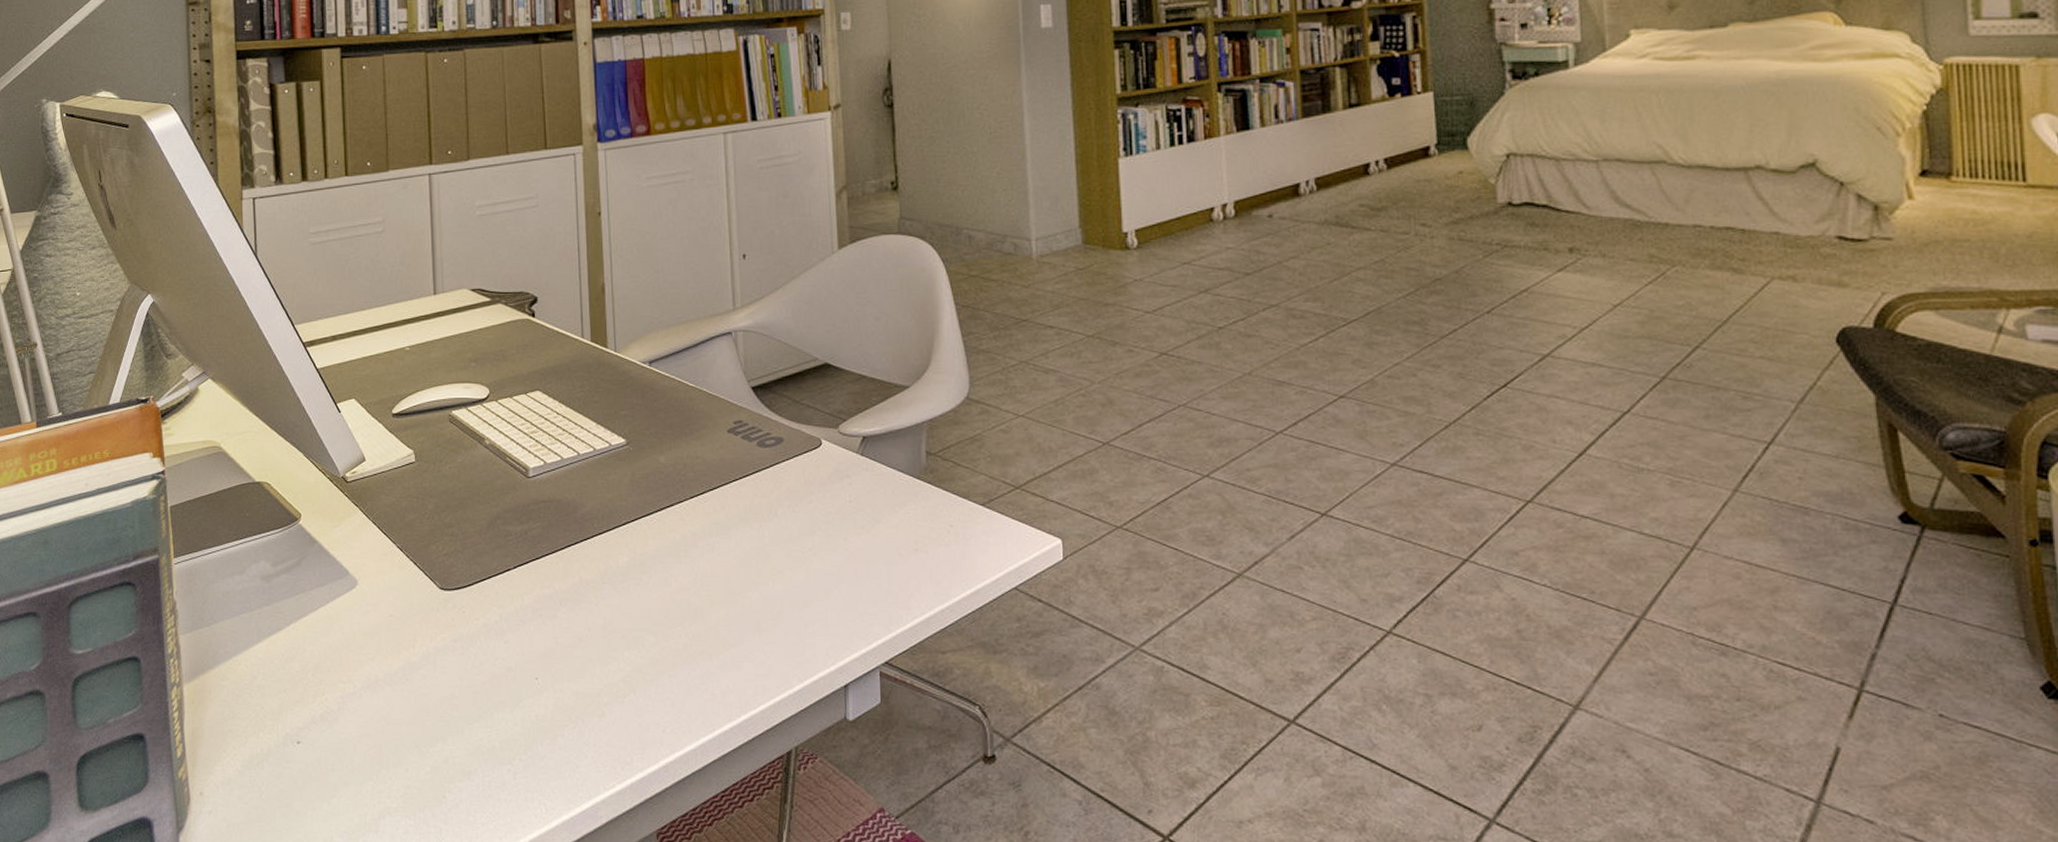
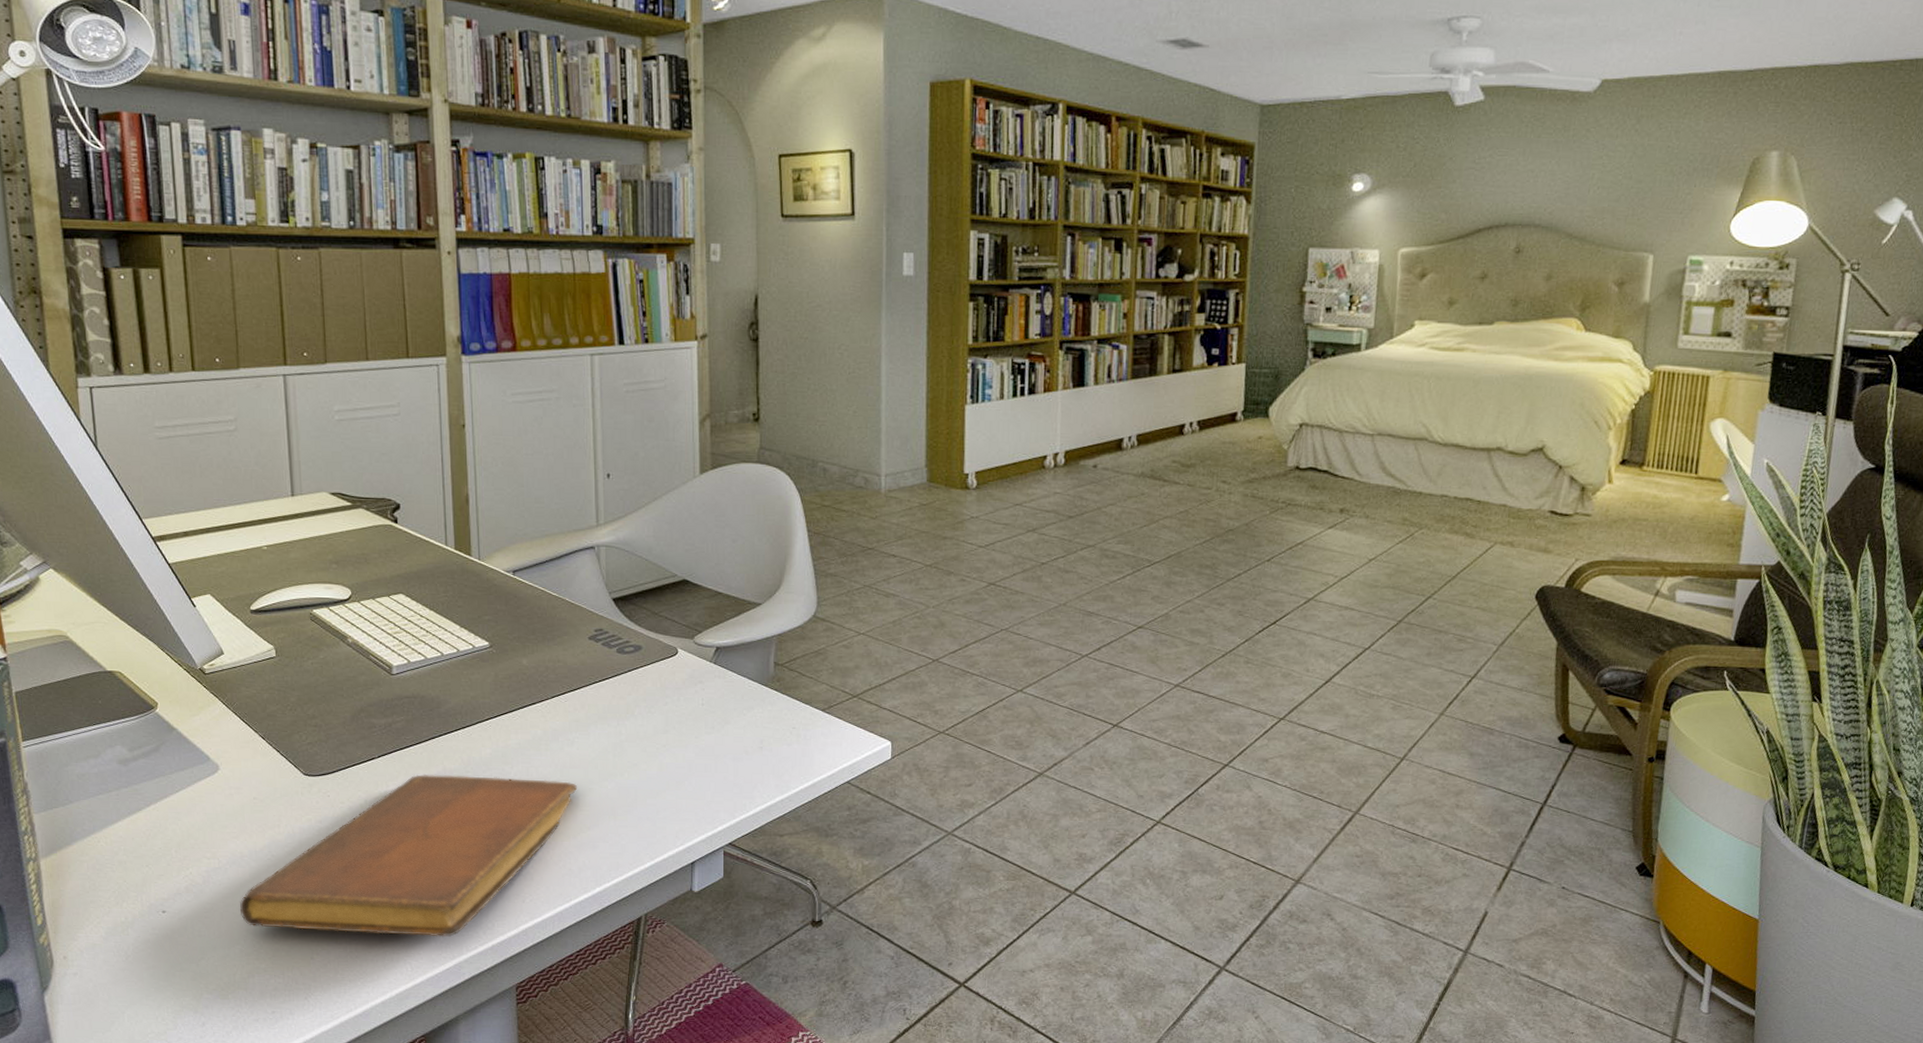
notebook: none [373,587,720,774] -> present [240,774,578,937]

